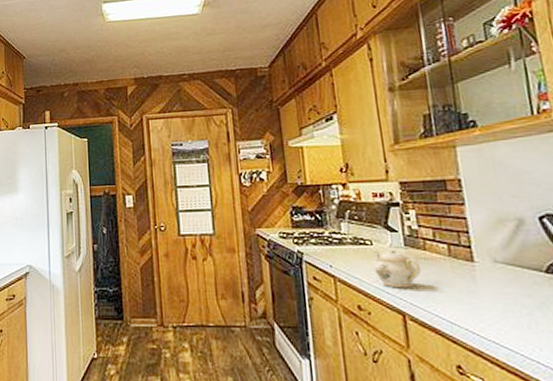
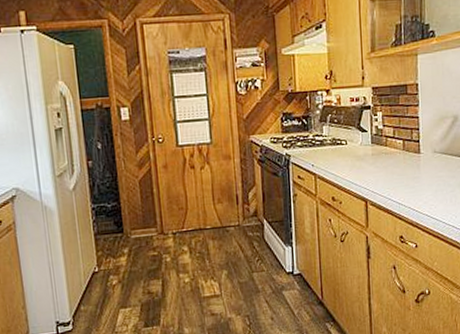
teapot: present [372,250,422,288] -> none [345,147,383,180]

